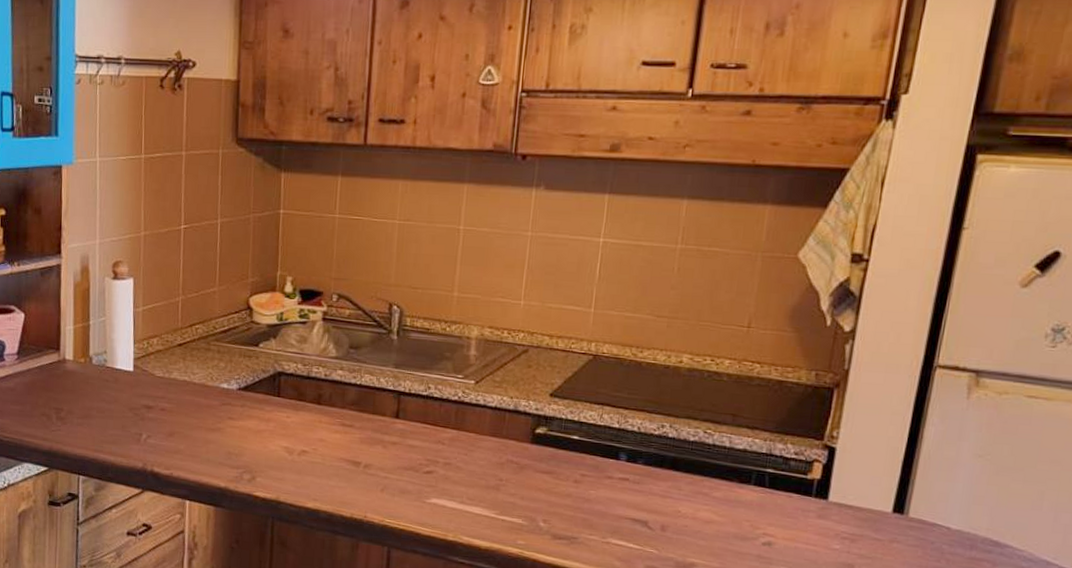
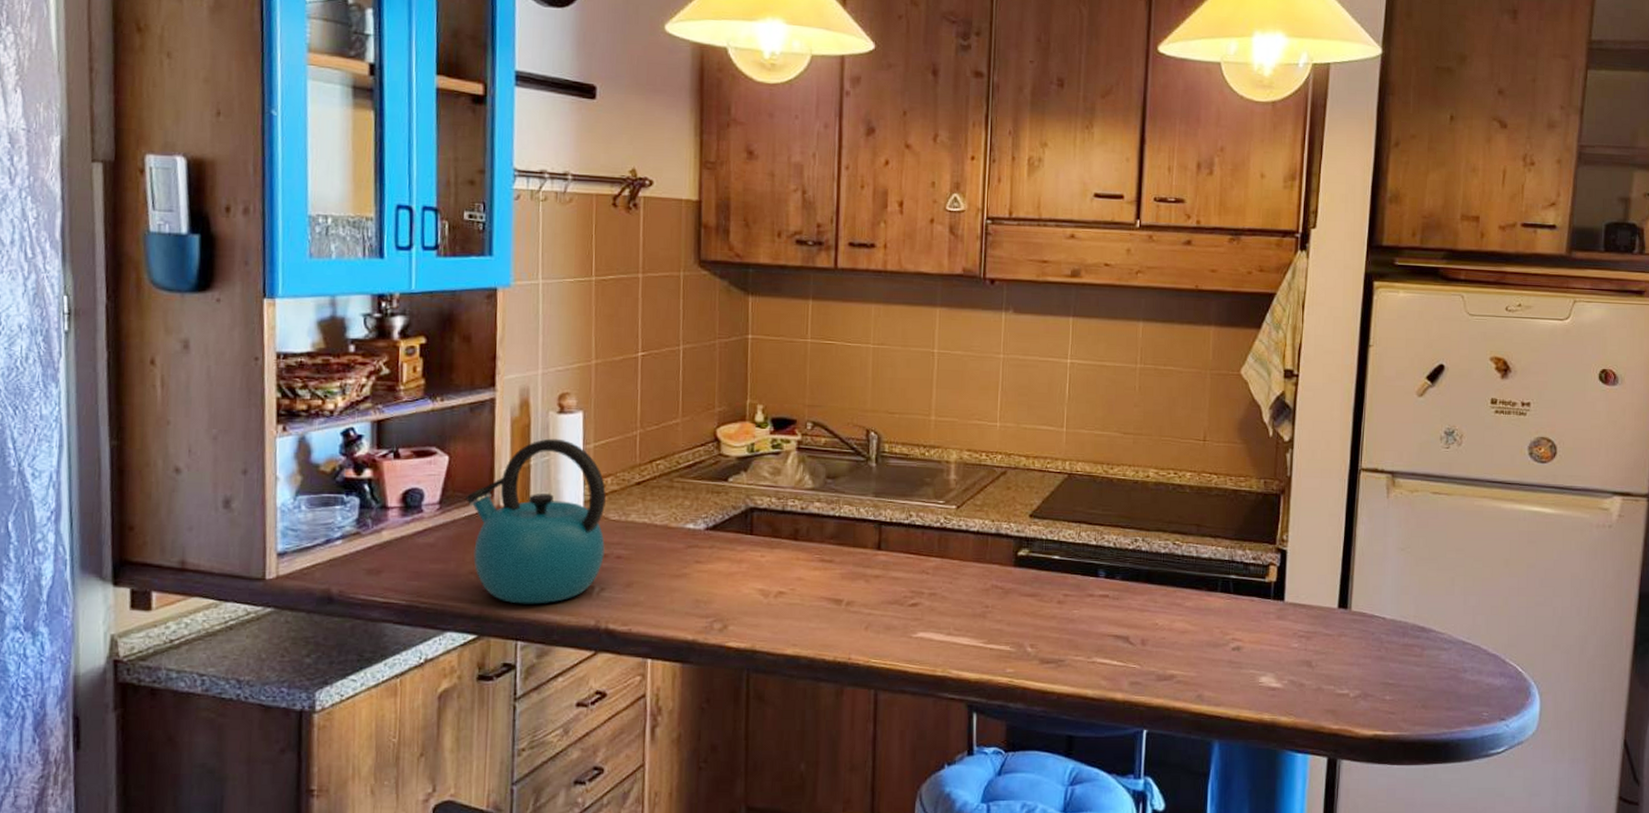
kettle: none [38,301,152,446] -> present [466,438,606,604]

